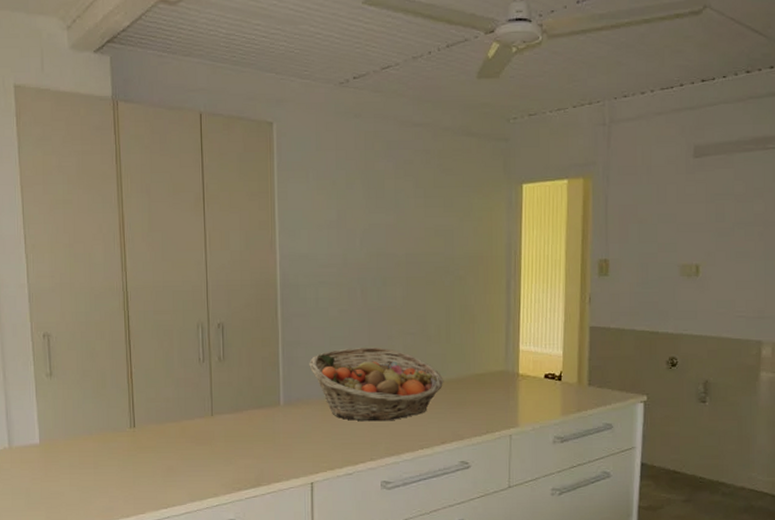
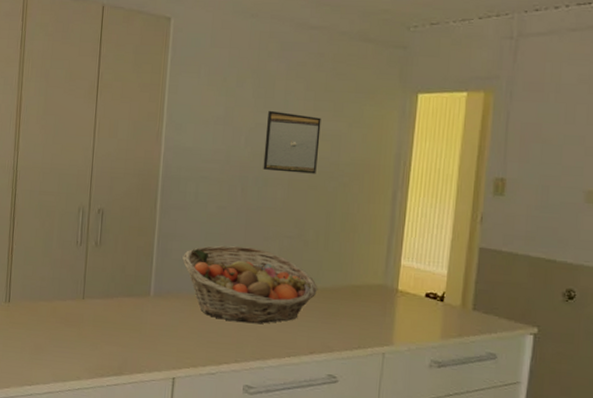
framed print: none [379,210,433,271] -> present [263,110,321,174]

